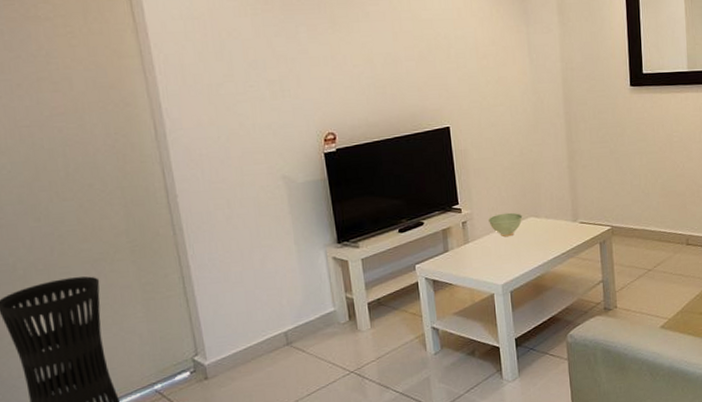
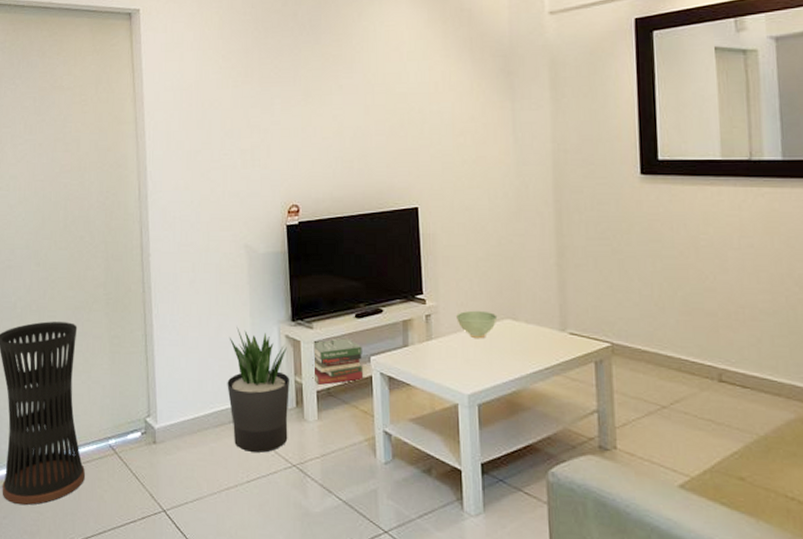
planter: none [275,255,344,369] -> present [227,326,289,453]
books: none [359,252,410,297] -> present [312,338,363,385]

